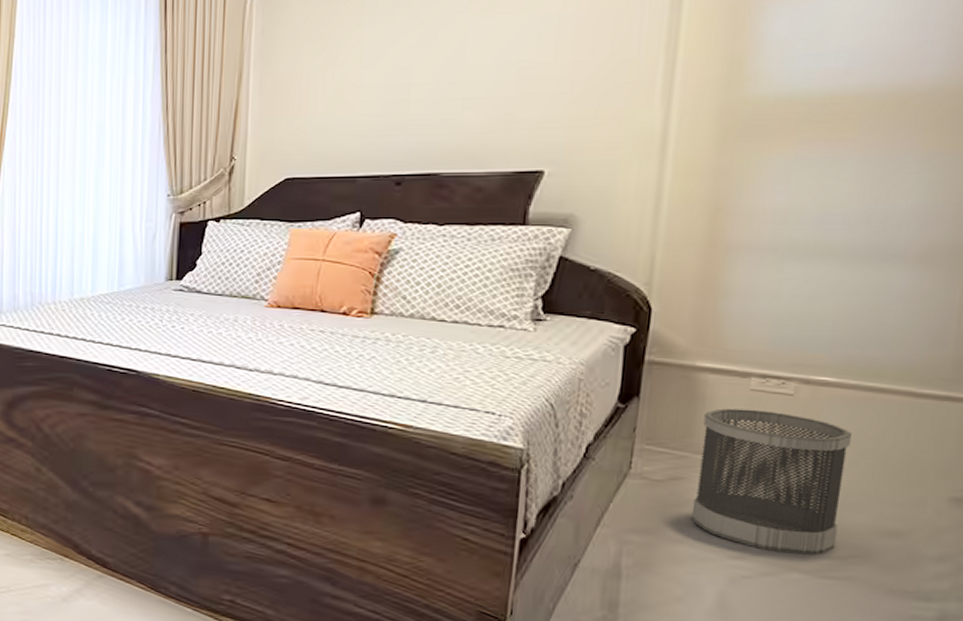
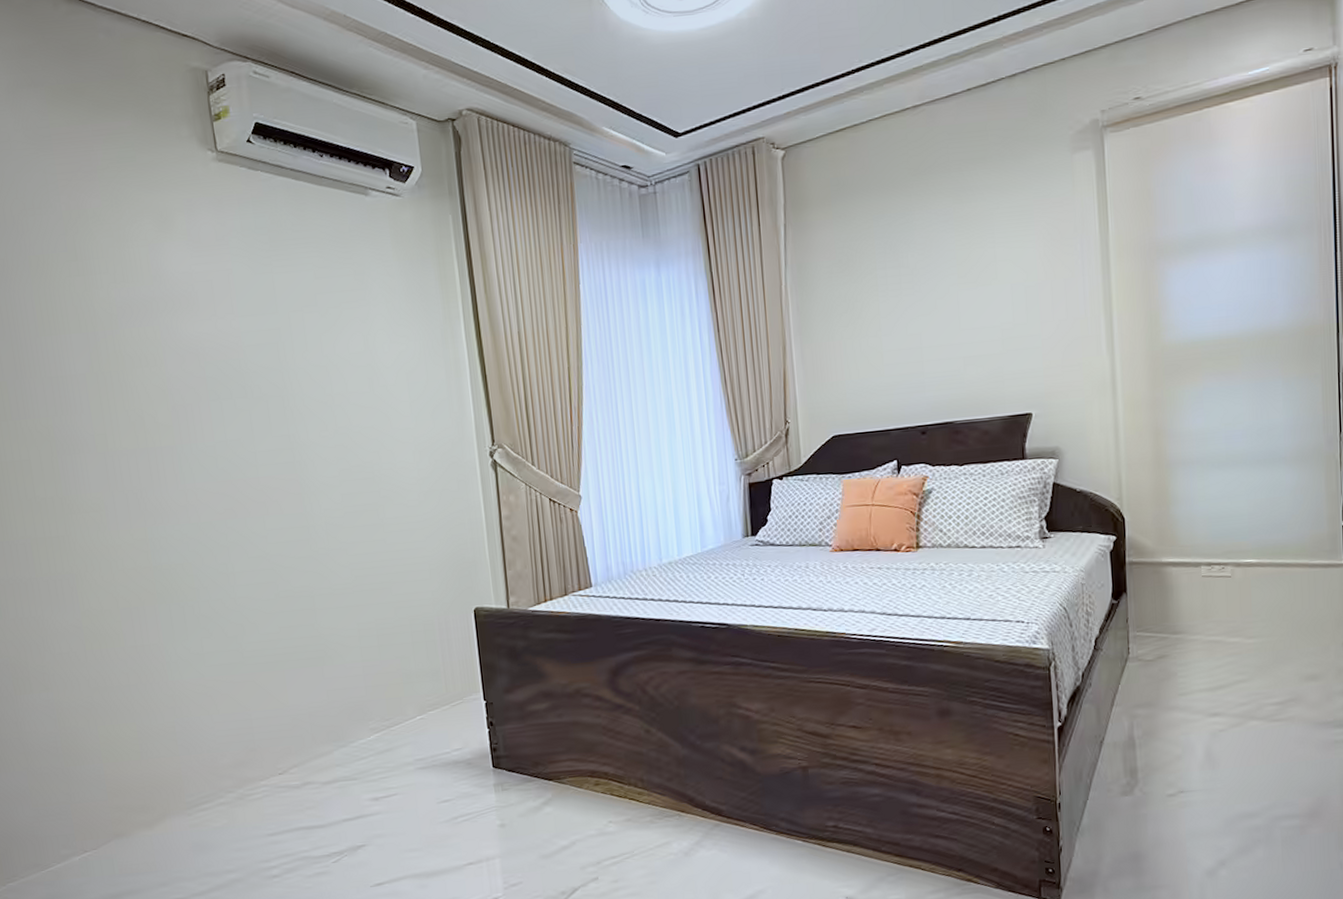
wastebasket: present [691,408,851,555] -> none [1174,591,1277,706]

